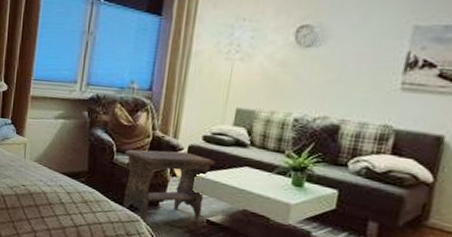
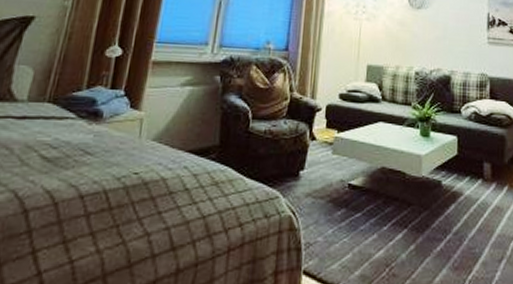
footstool: present [122,149,215,225] -> none [259,112,352,202]

